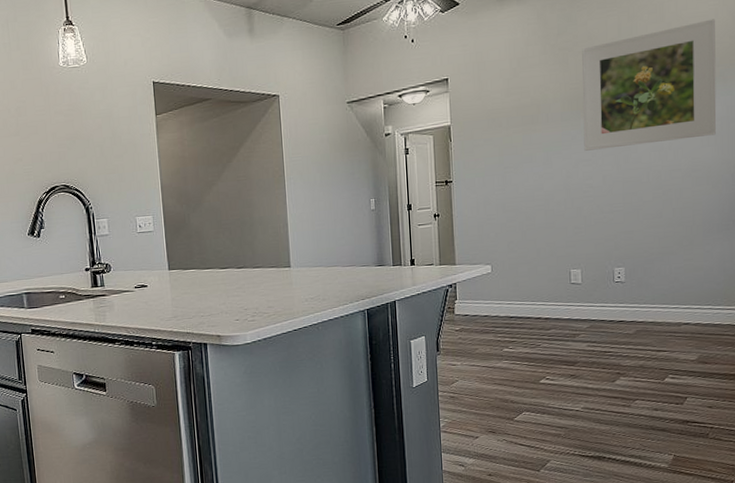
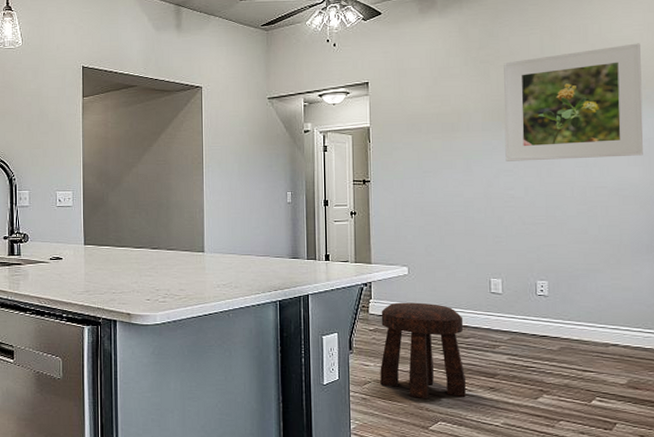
stool: none [466,299,549,392] -> present [380,302,467,400]

